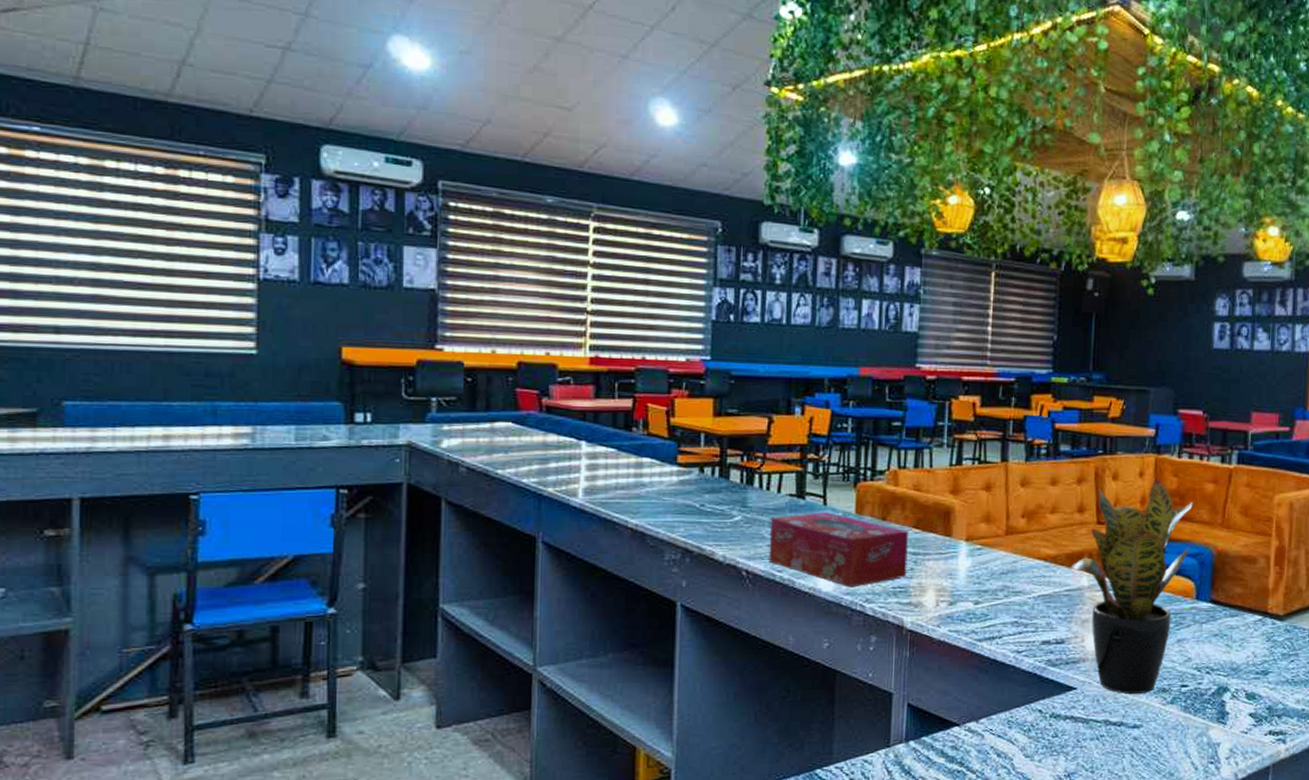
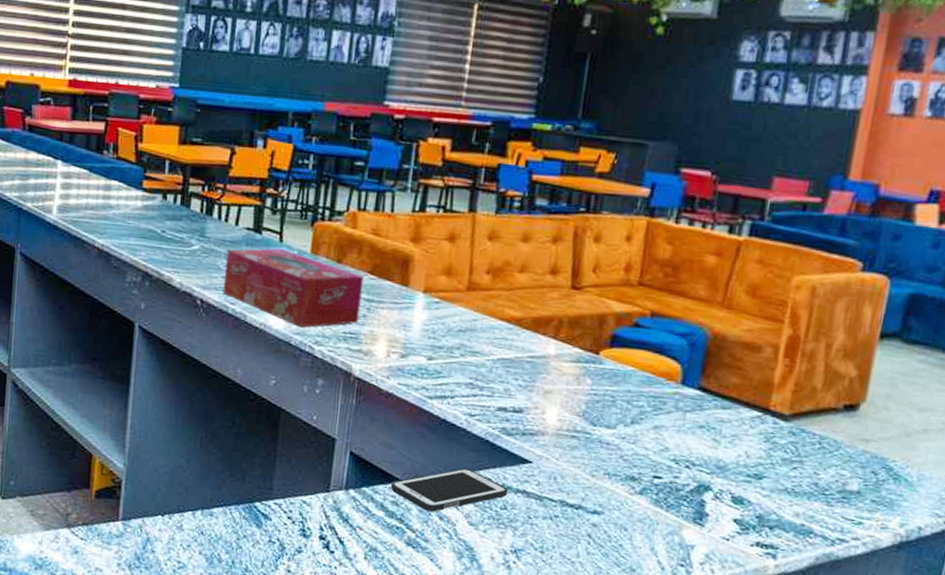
cell phone: none [949,704,1058,751] -> present [391,468,509,512]
potted plant: present [1068,477,1193,695] -> none [533,243,688,479]

